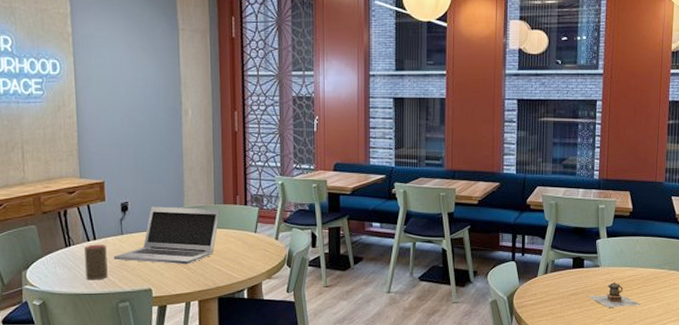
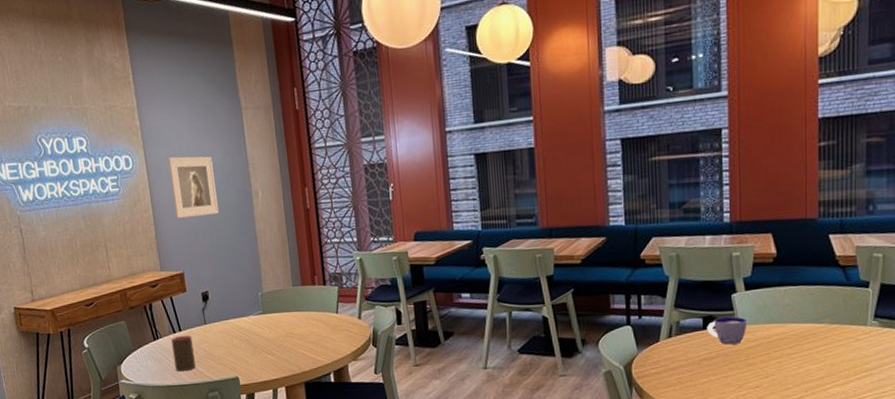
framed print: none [98,67,147,129] -> present [167,156,220,219]
laptop: present [113,206,221,265] -> none [199,291,300,351]
cup: none [575,259,607,283] -> present [707,316,748,345]
teapot: present [588,282,641,308] -> none [724,342,795,373]

